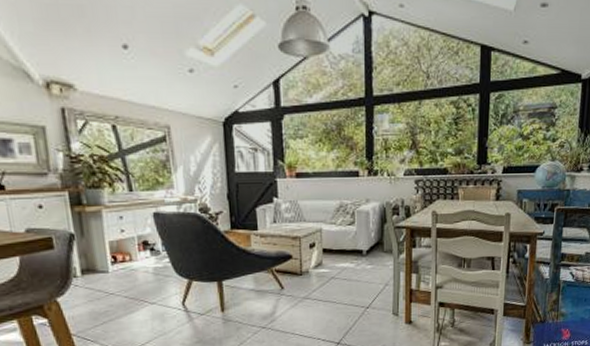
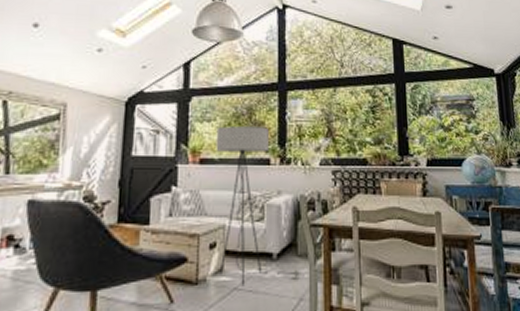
floor lamp: none [309,142,387,276] -> present [216,126,302,287]

